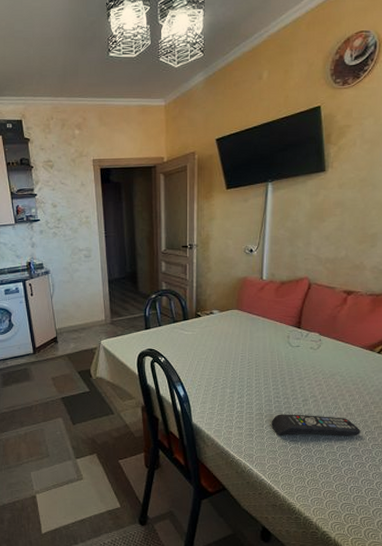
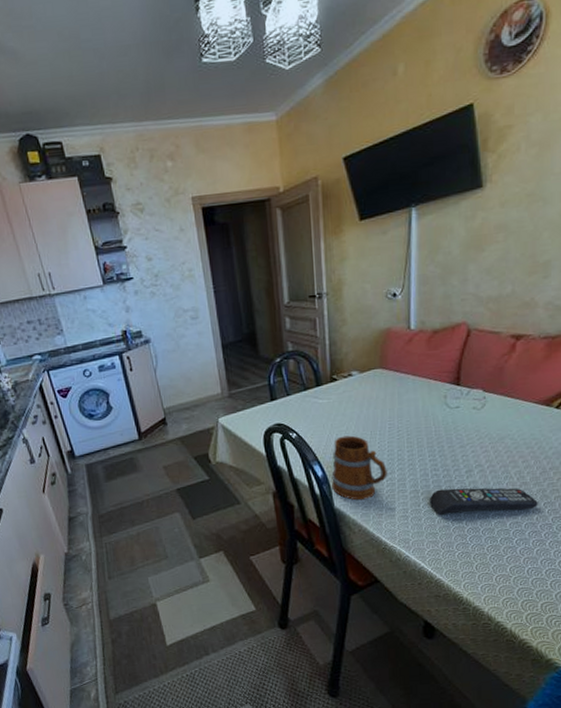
mug: none [191,363,238,418] -> present [331,435,387,501]

